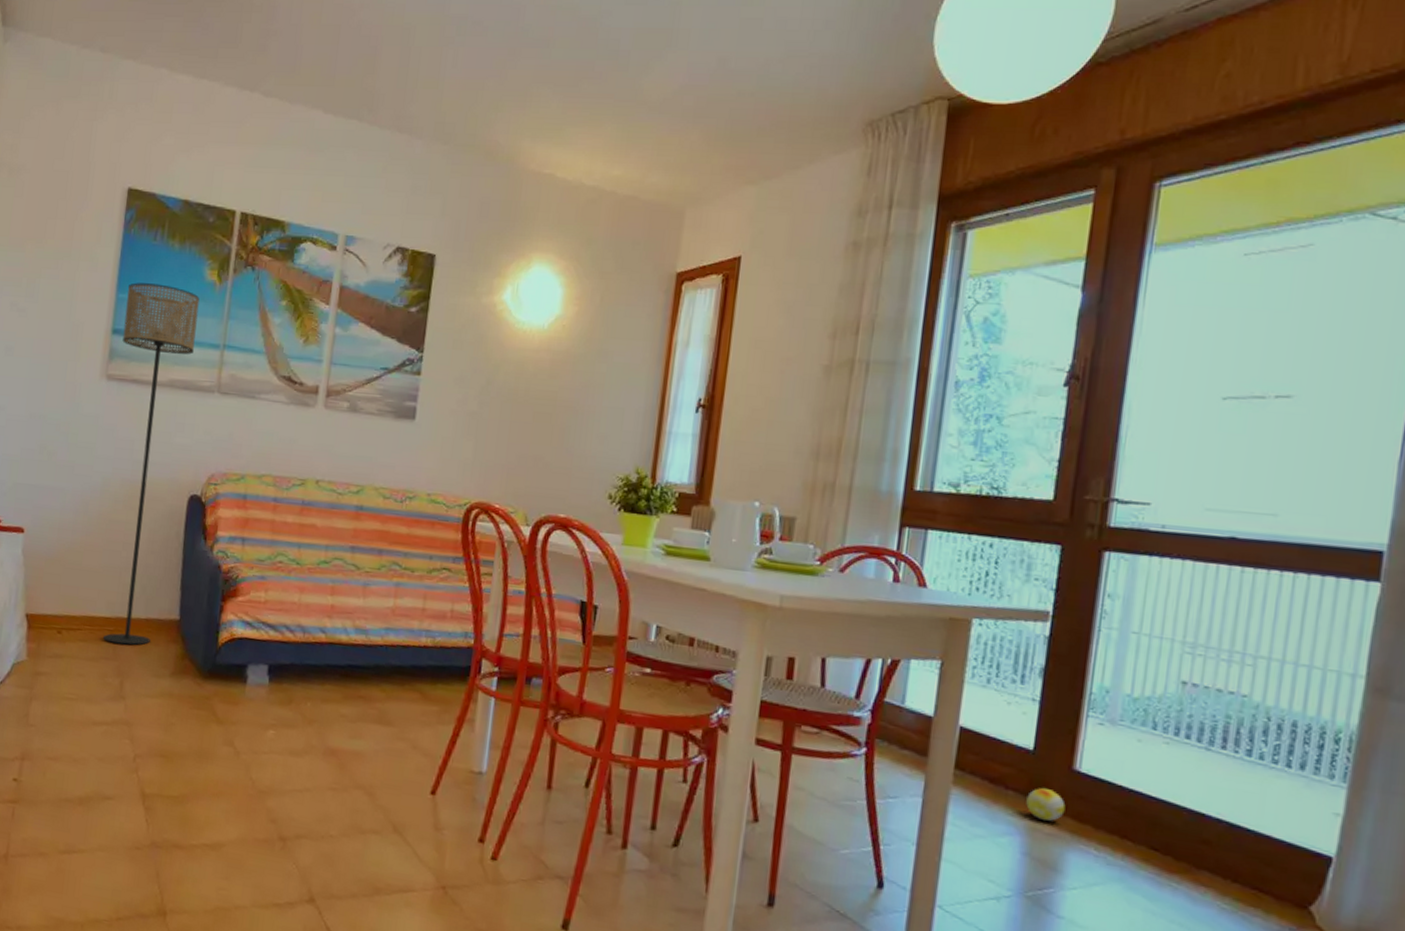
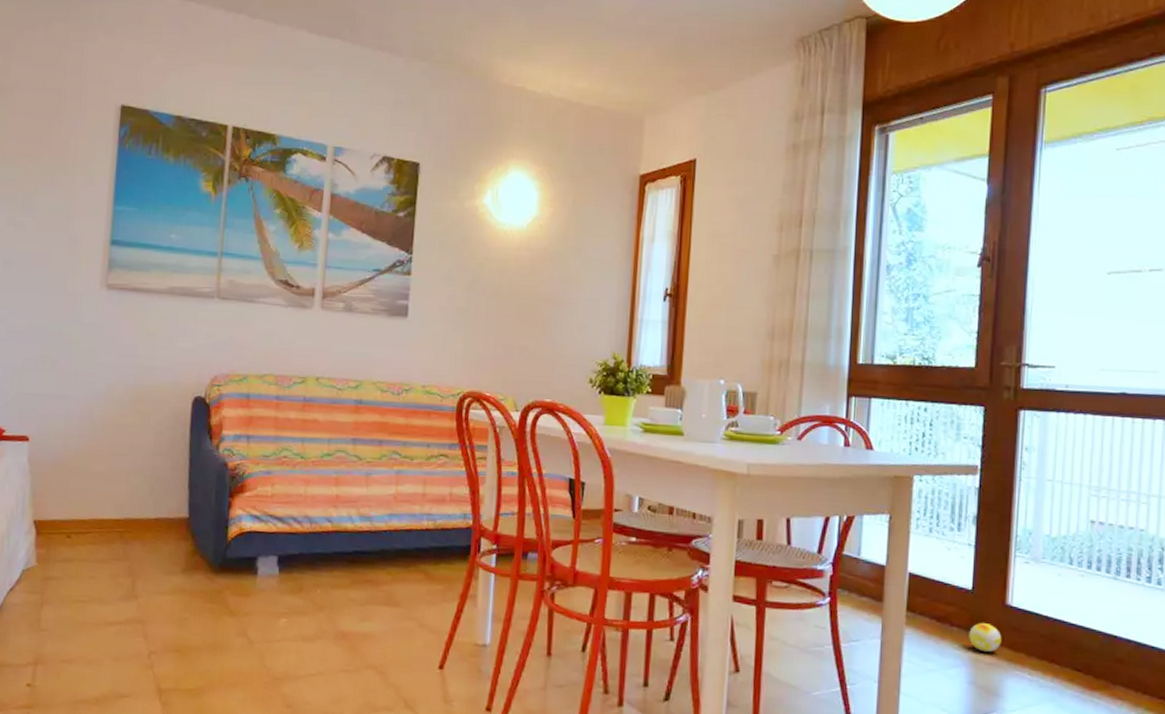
floor lamp: present [103,282,200,645] -> none [113,195,196,545]

